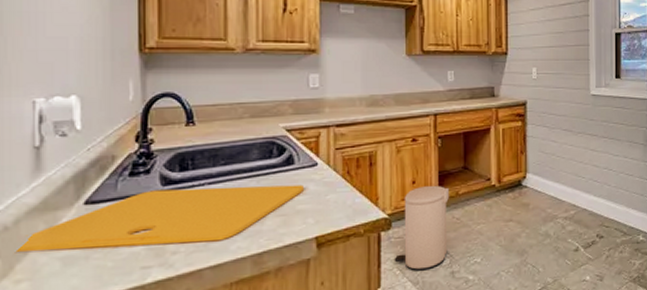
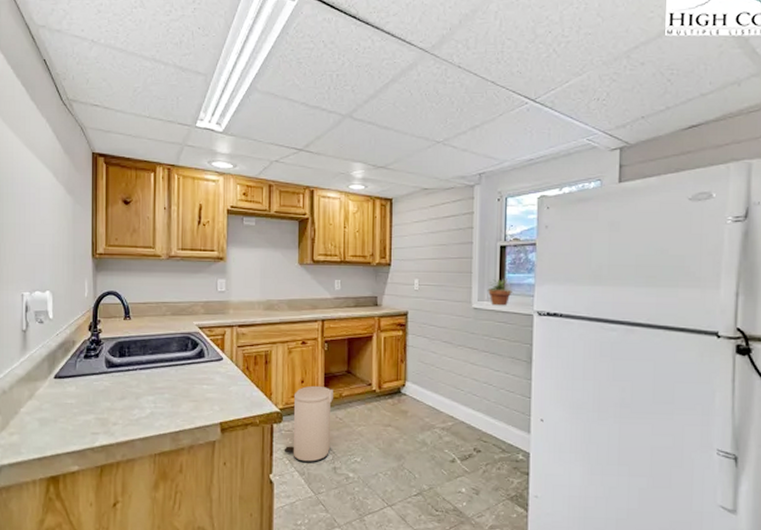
cutting board: present [17,184,304,252] -> none [11,371,211,418]
potted plant: none [604,64,629,92] -> present [487,278,514,306]

